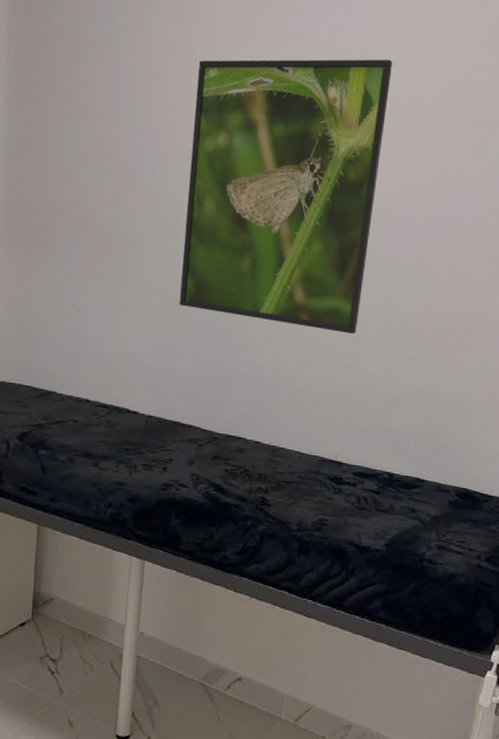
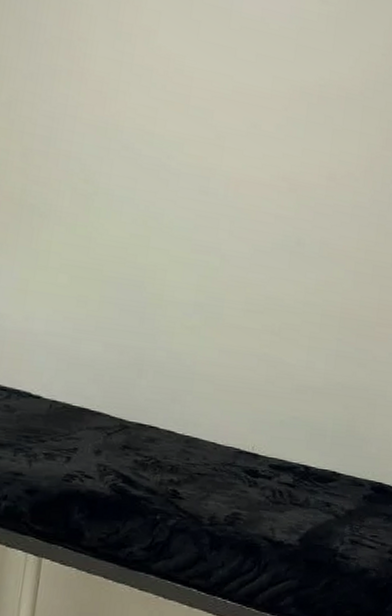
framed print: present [179,59,393,335] -> none [92,27,324,324]

